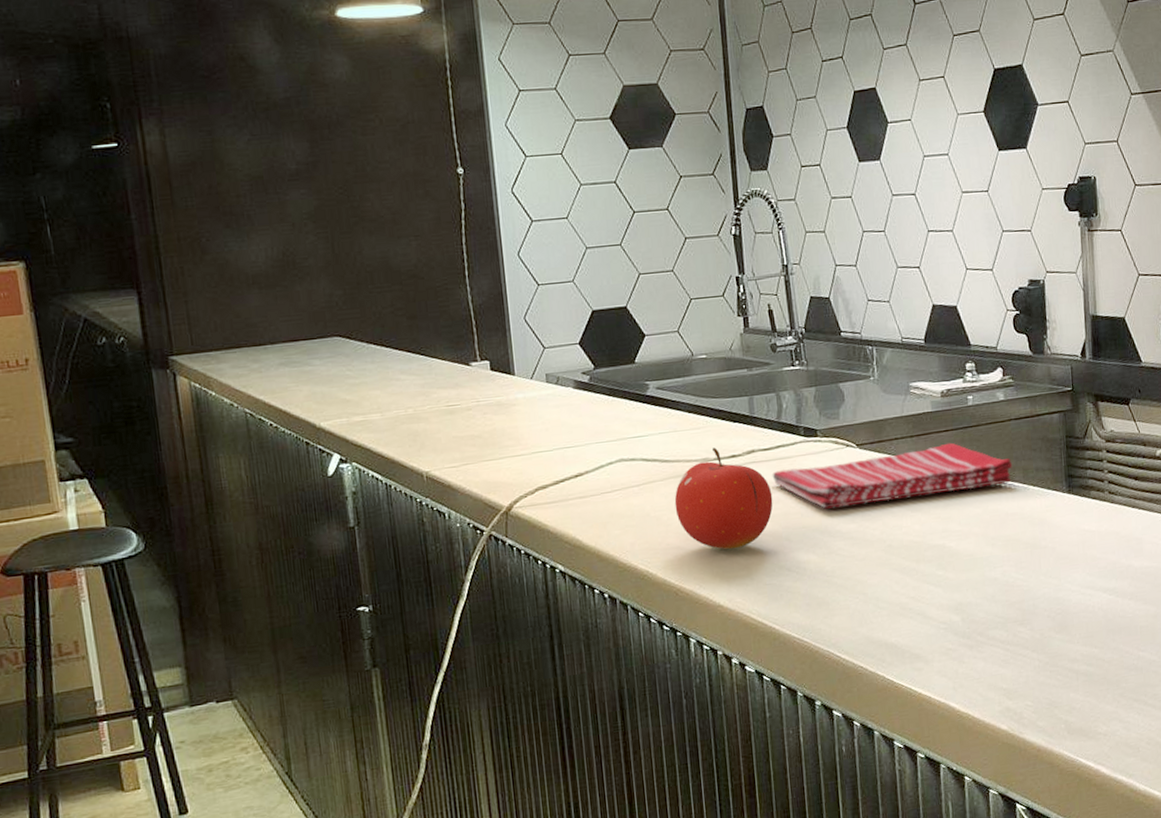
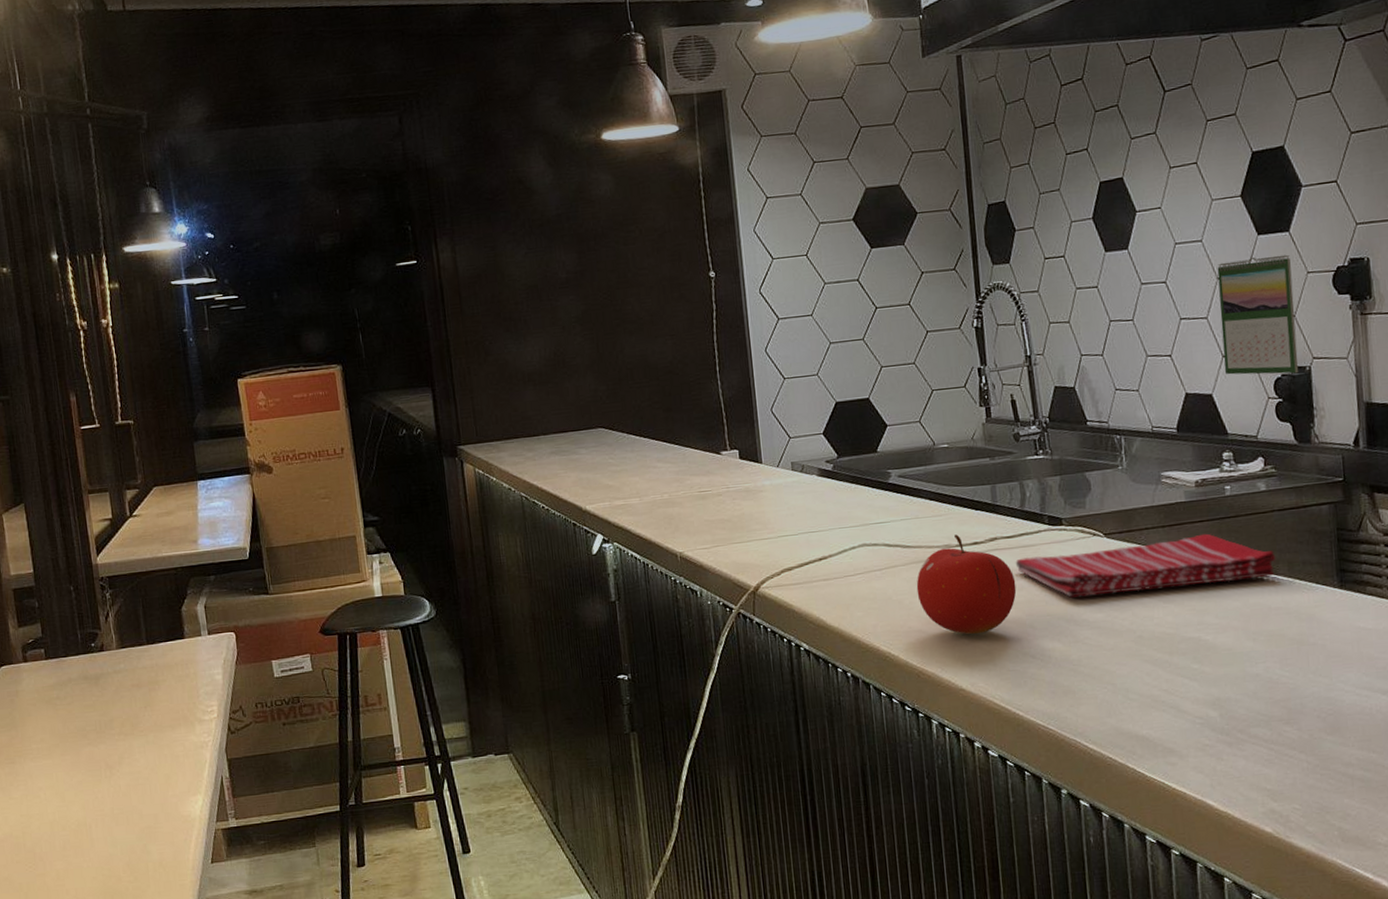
calendar: none [962,171,1034,287] -> present [1217,254,1299,375]

